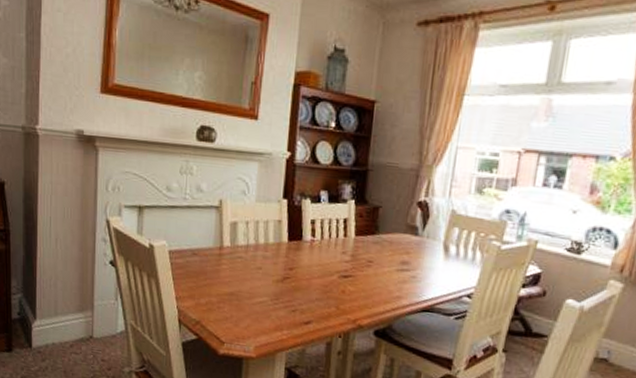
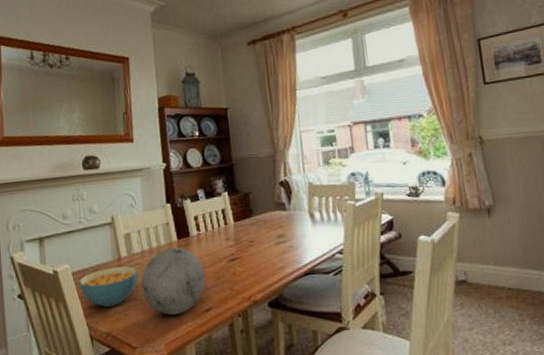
cereal bowl: none [174,254,240,296] -> present [78,265,139,307]
decorative orb: none [240,247,312,320] -> present [141,247,206,316]

